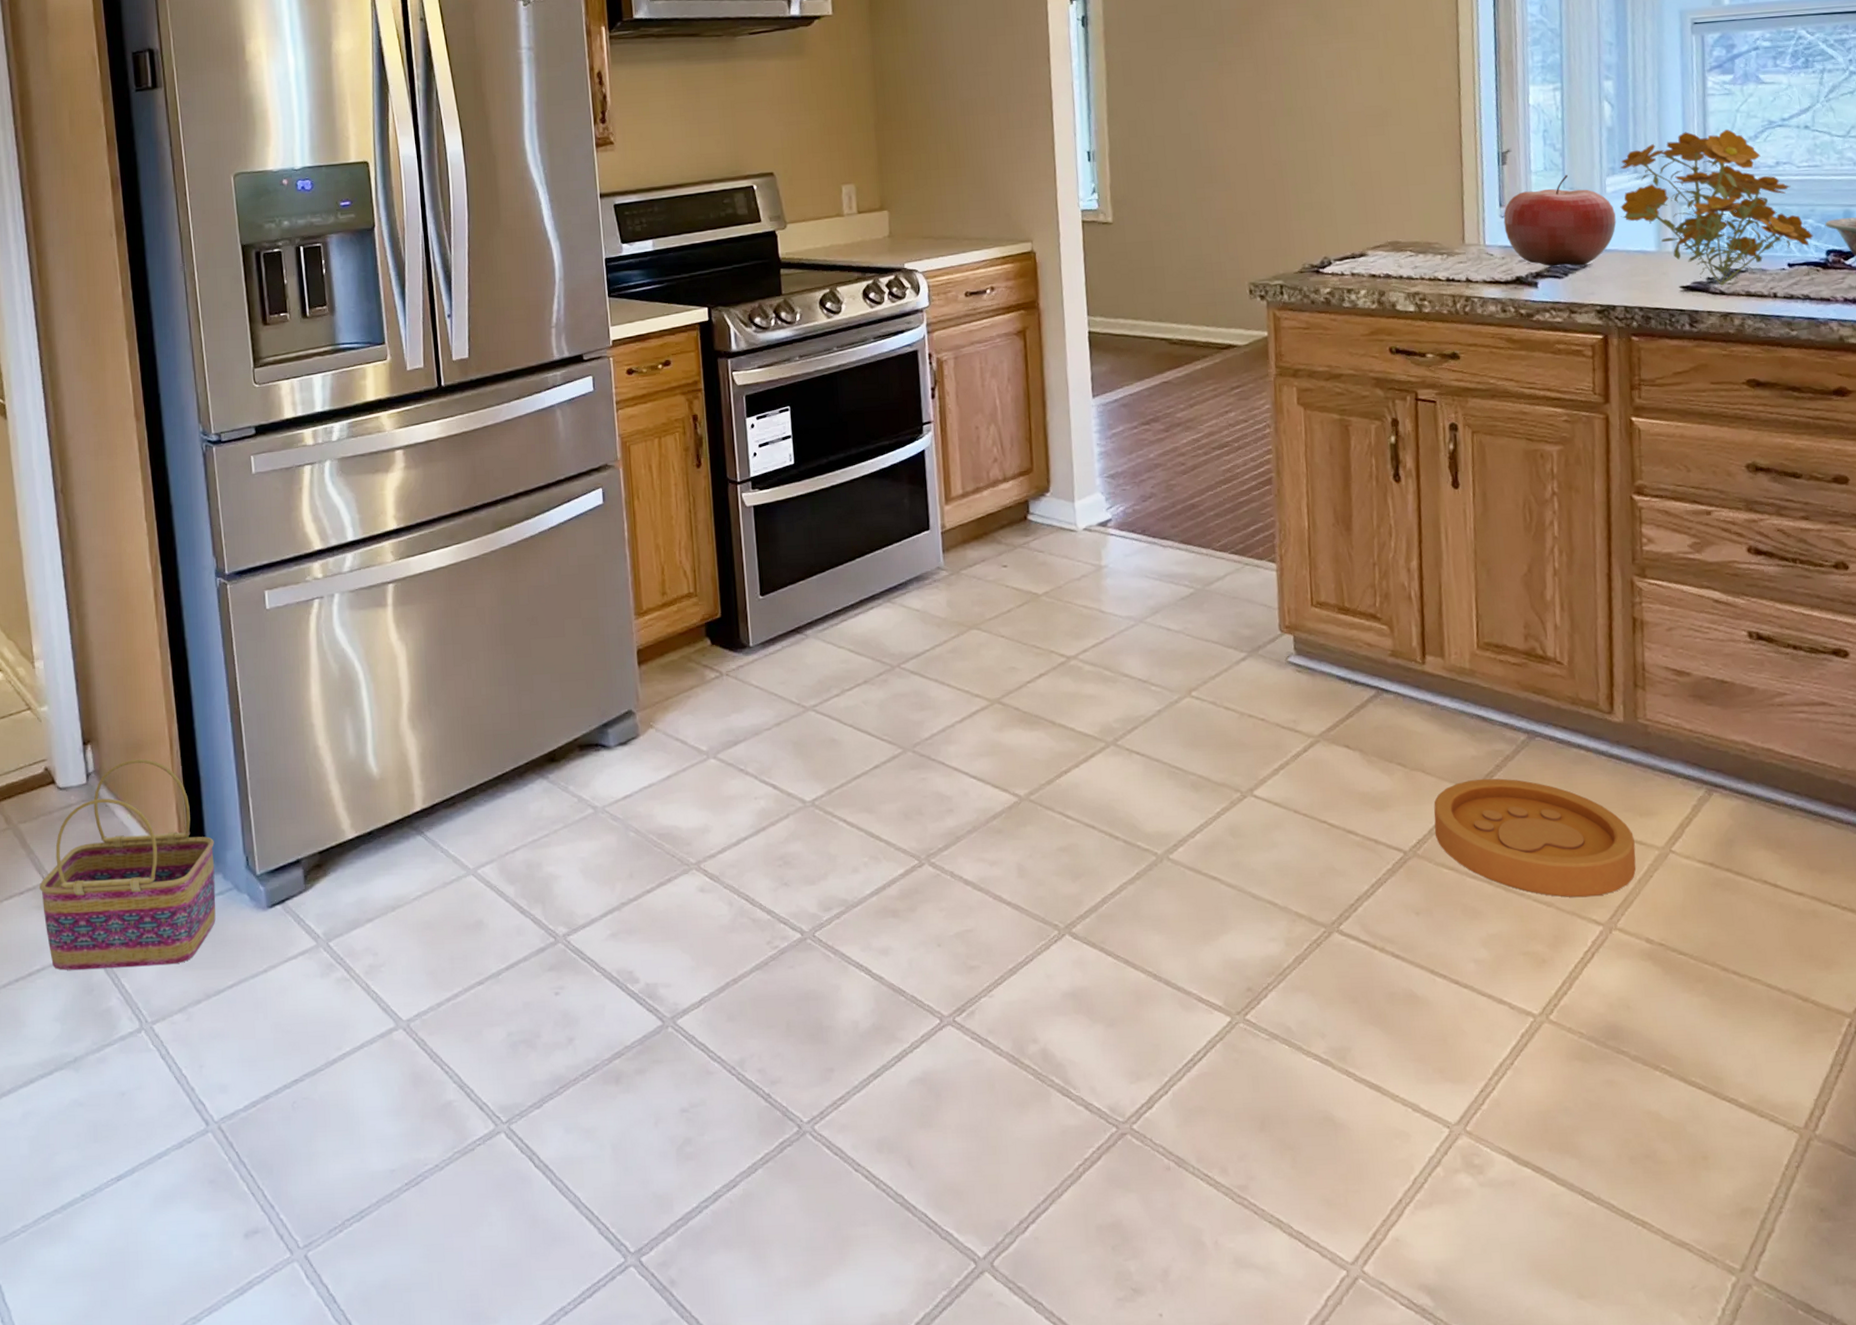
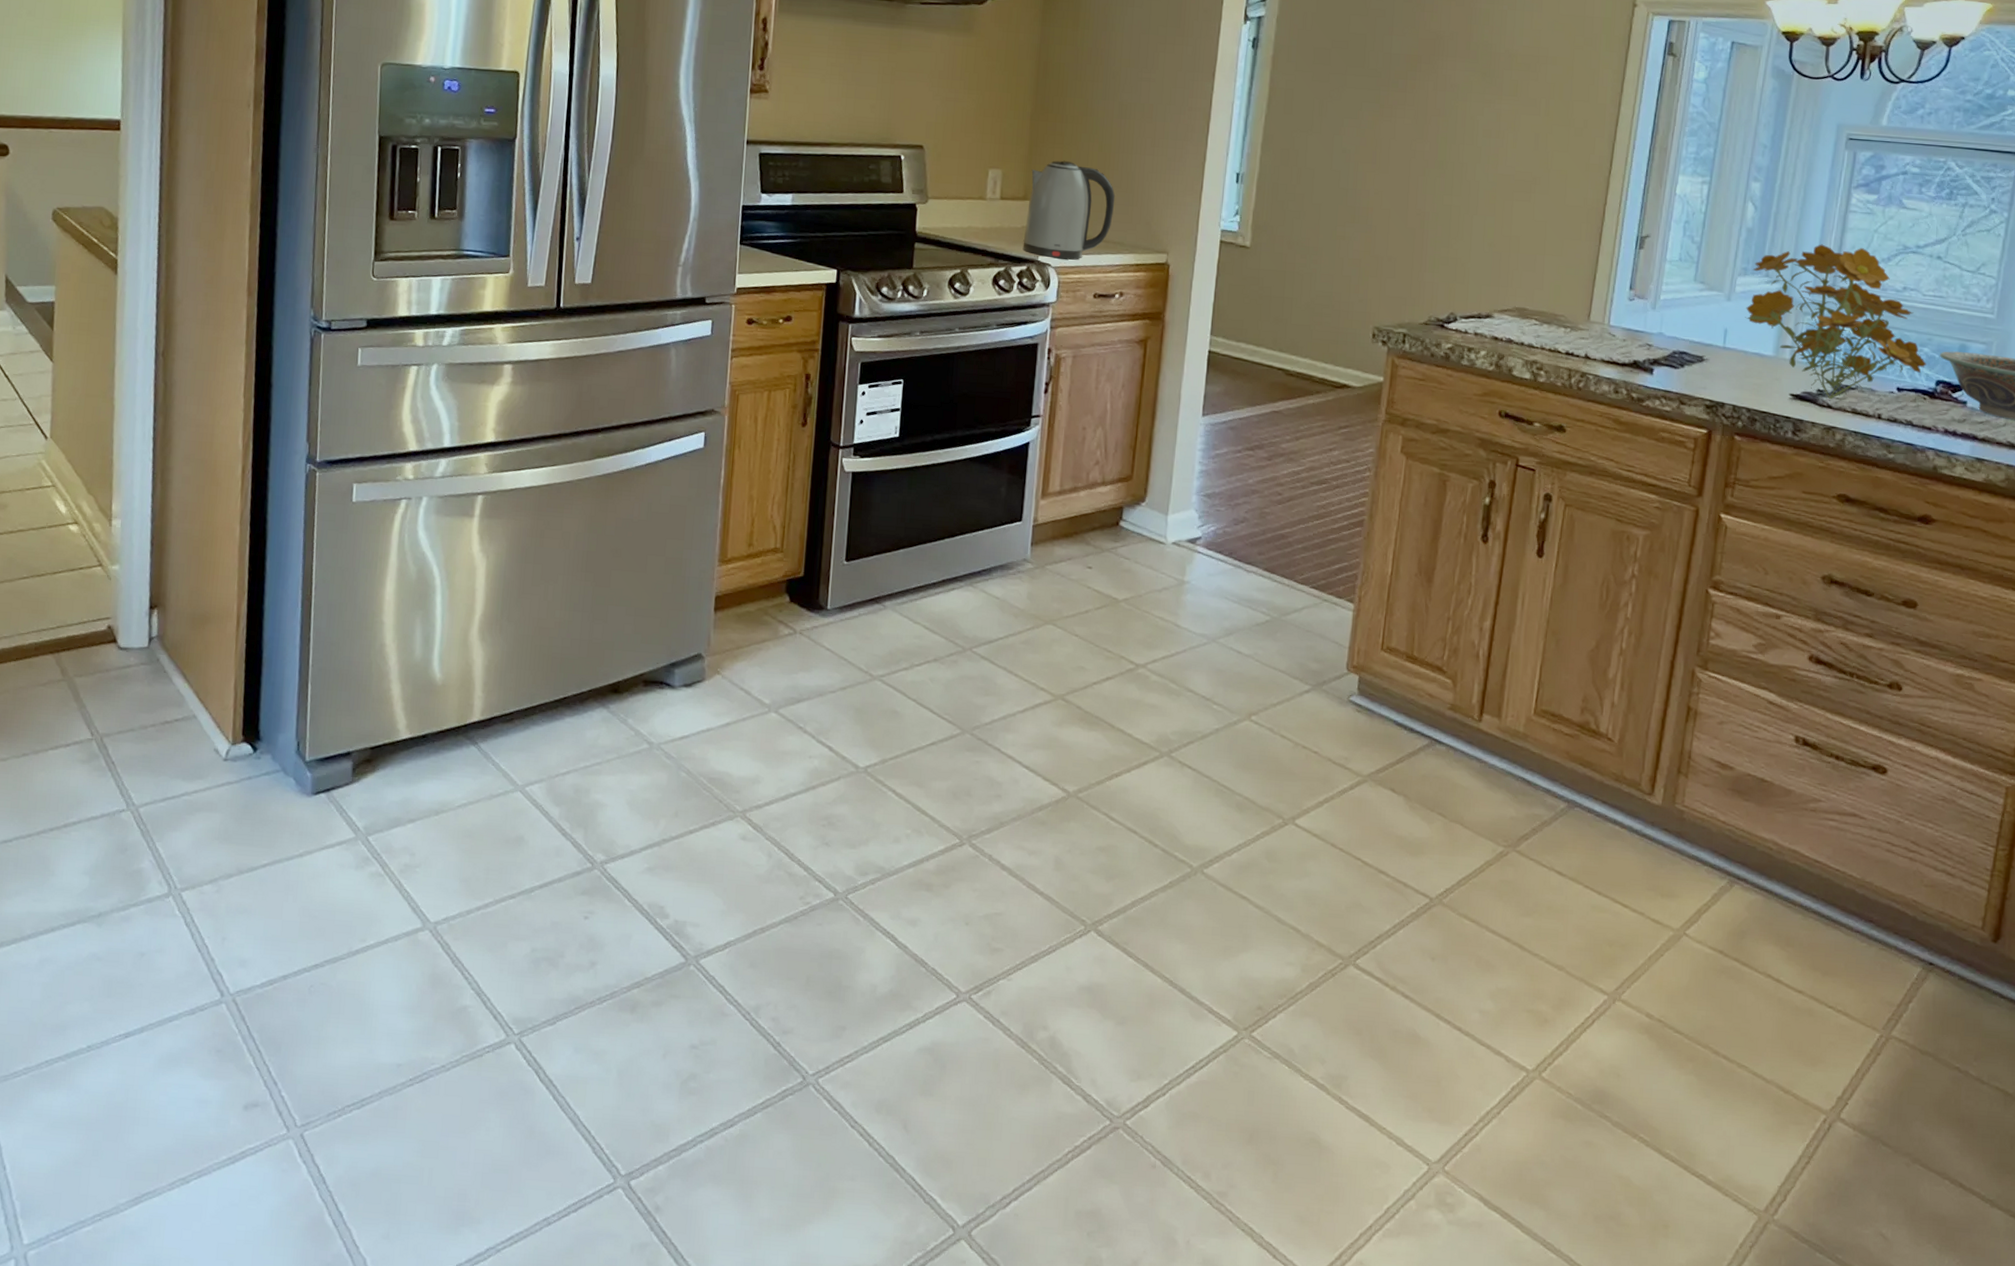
basket: present [39,758,216,971] -> none [86,630,268,836]
kettle: none [884,165,972,264] -> present [1022,160,1116,260]
pet bowl: present [1434,778,1637,898] -> none [1462,839,1652,967]
fruit: present [1503,175,1616,266] -> none [1630,268,1740,359]

